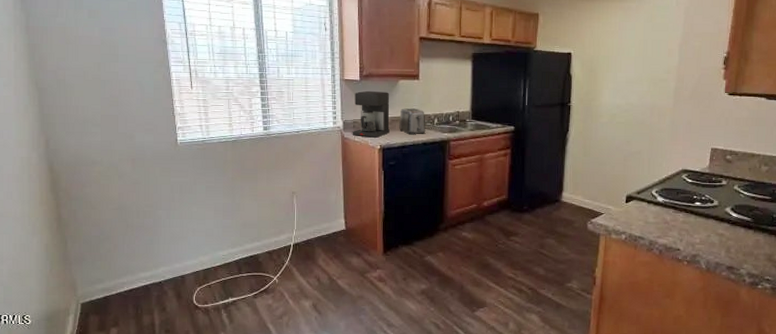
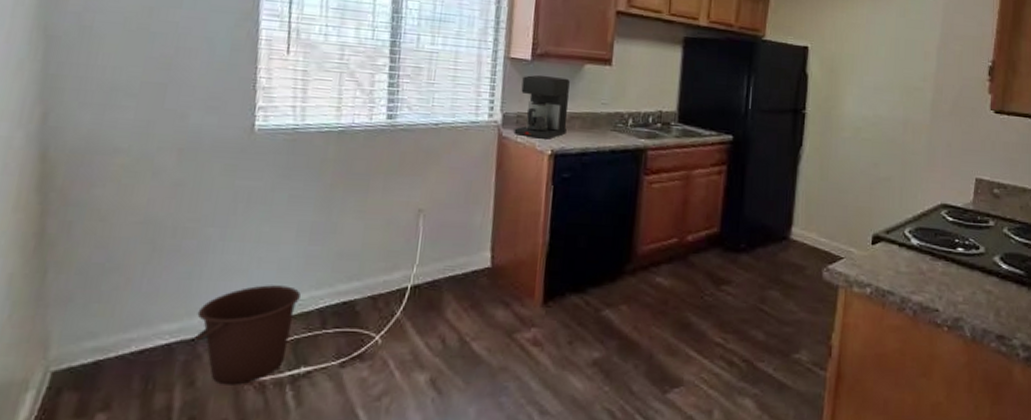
bucket: none [160,246,222,309] -> present [194,285,301,384]
toaster: present [399,108,426,135] -> none [580,102,617,139]

